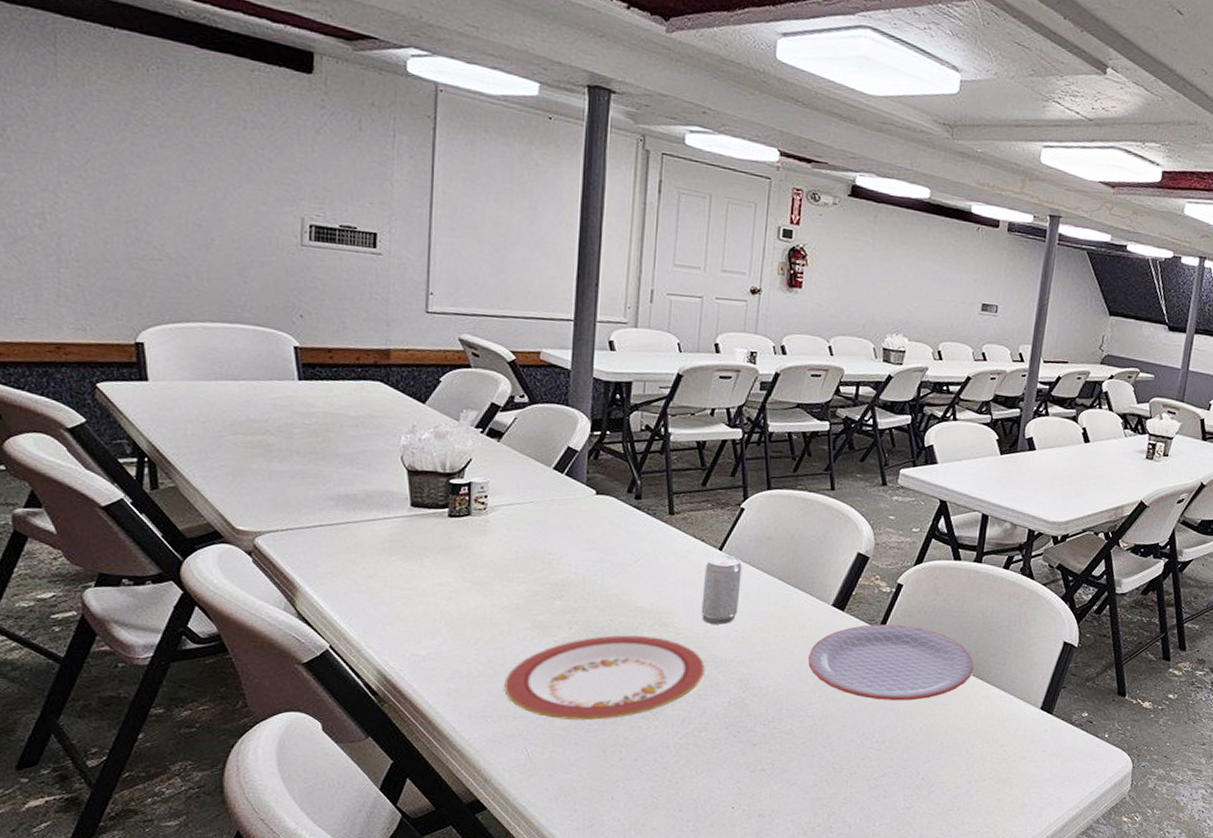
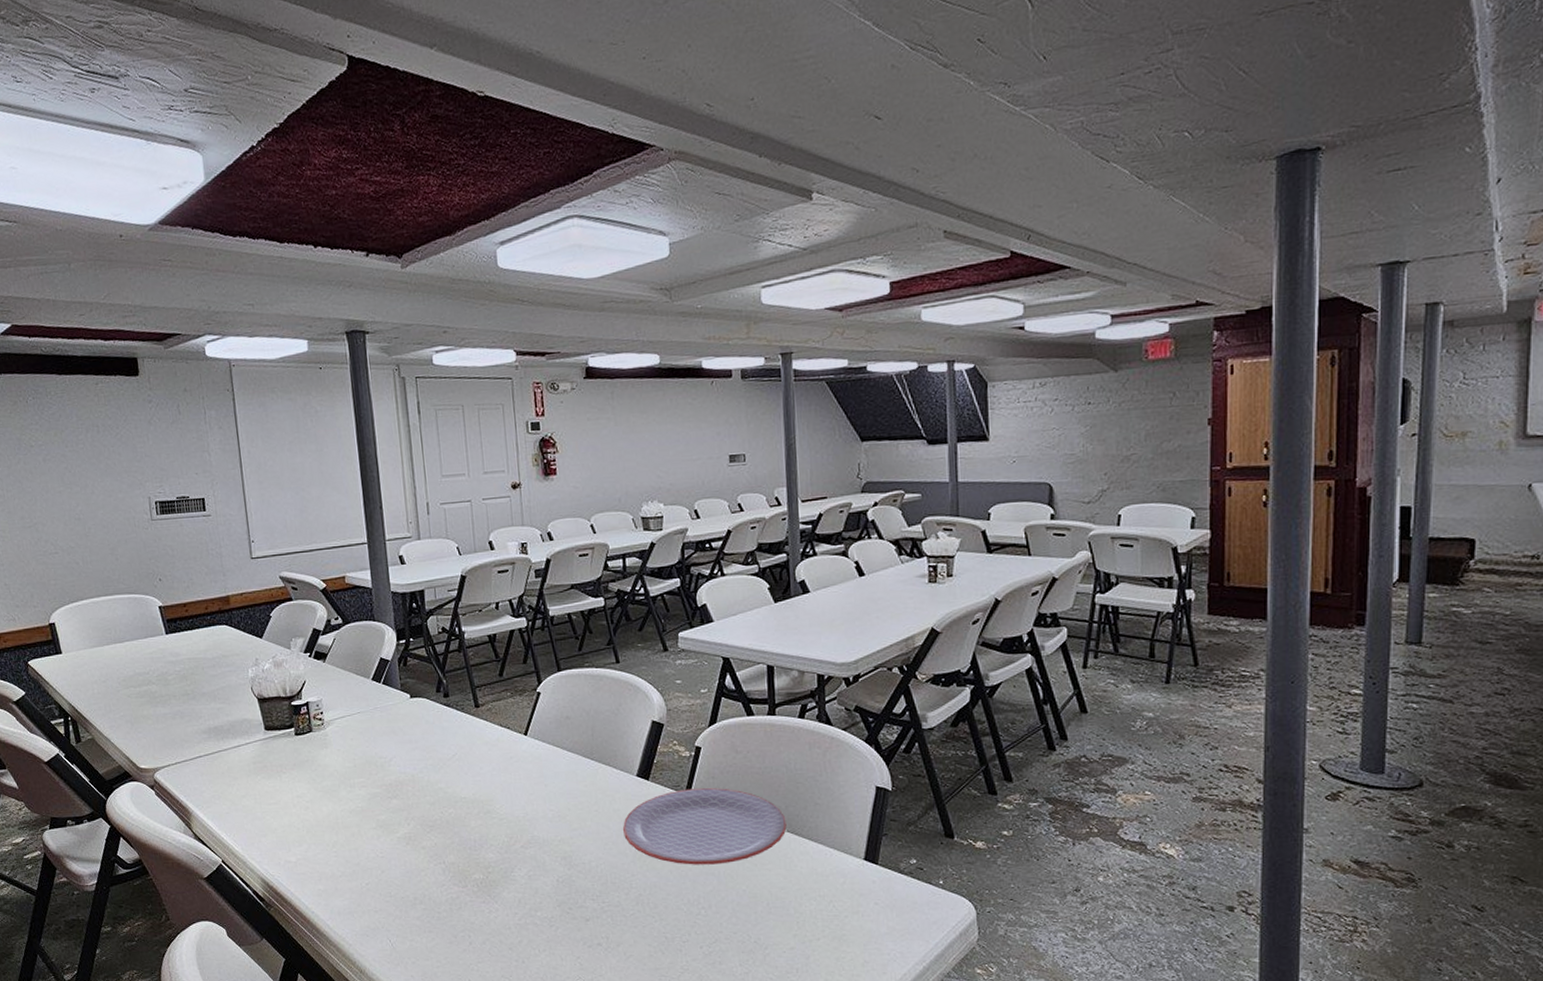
plate: present [504,635,705,721] -> none [362,824,531,910]
beverage can: present [701,555,742,625] -> none [515,739,551,806]

